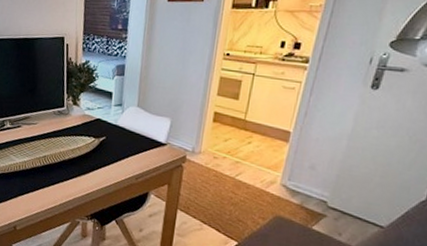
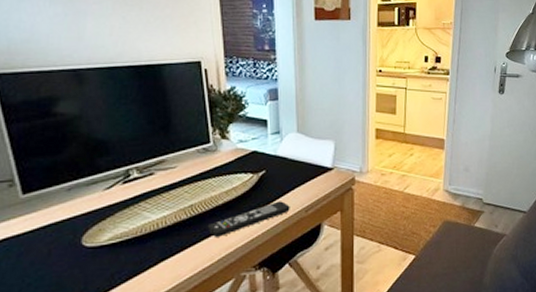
remote control: none [54,165,123,186] -> present [207,201,290,237]

